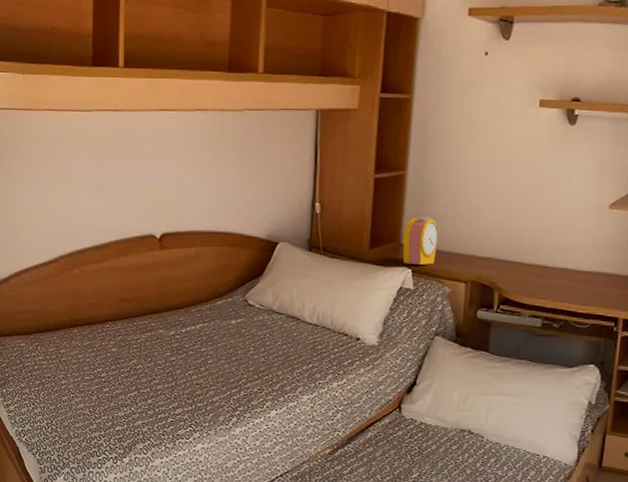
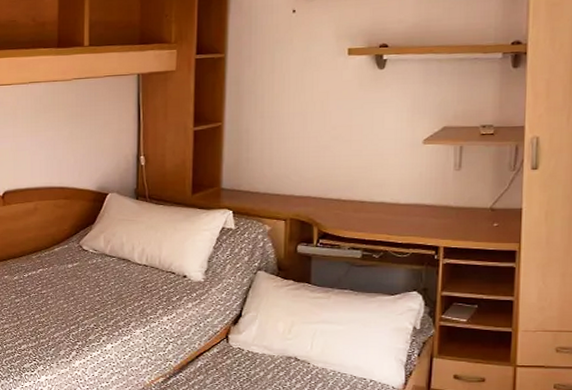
alarm clock: present [402,216,439,265] -> none [223,161,257,206]

